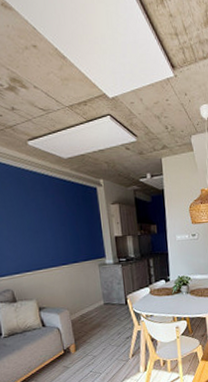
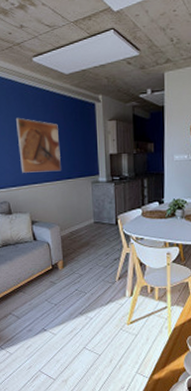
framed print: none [13,202,66,259] -> present [15,117,61,173]

